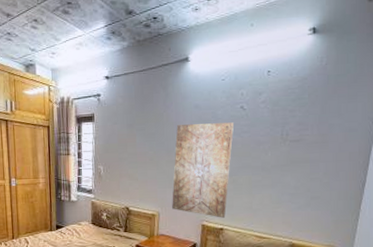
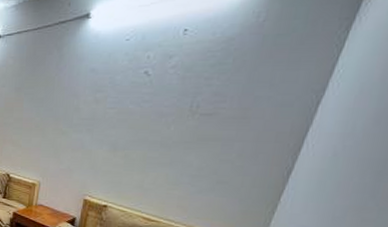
wall art: present [172,122,235,218] -> none [54,90,135,195]

